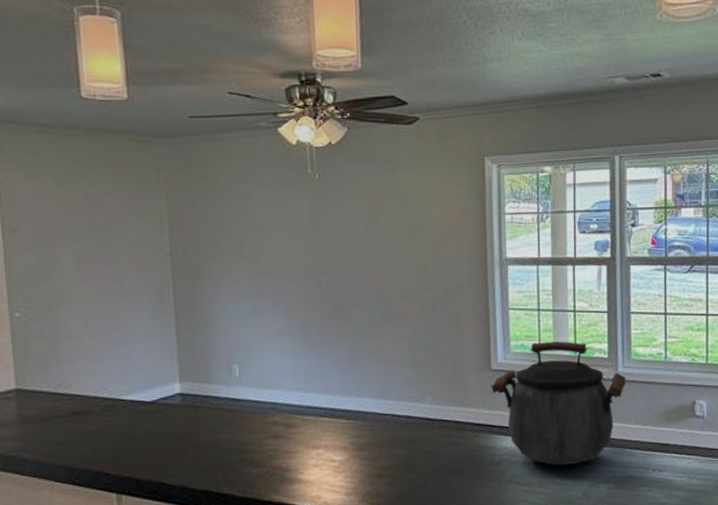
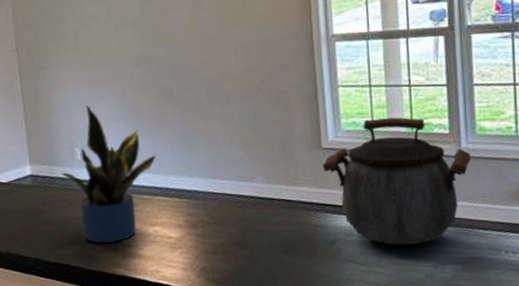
potted plant: none [216,319,323,468] -> present [61,105,157,243]

